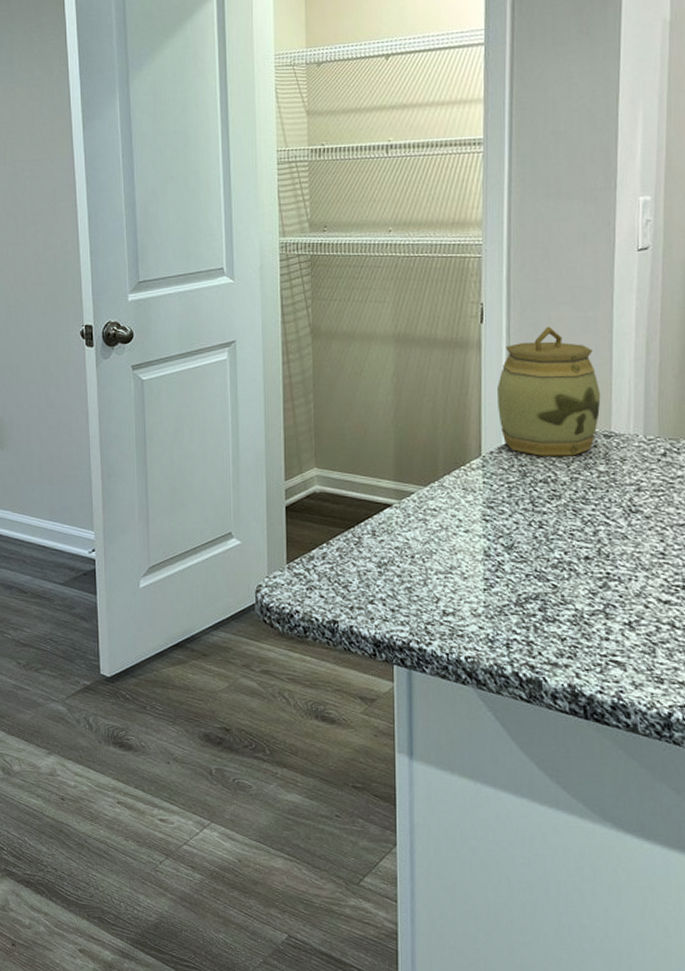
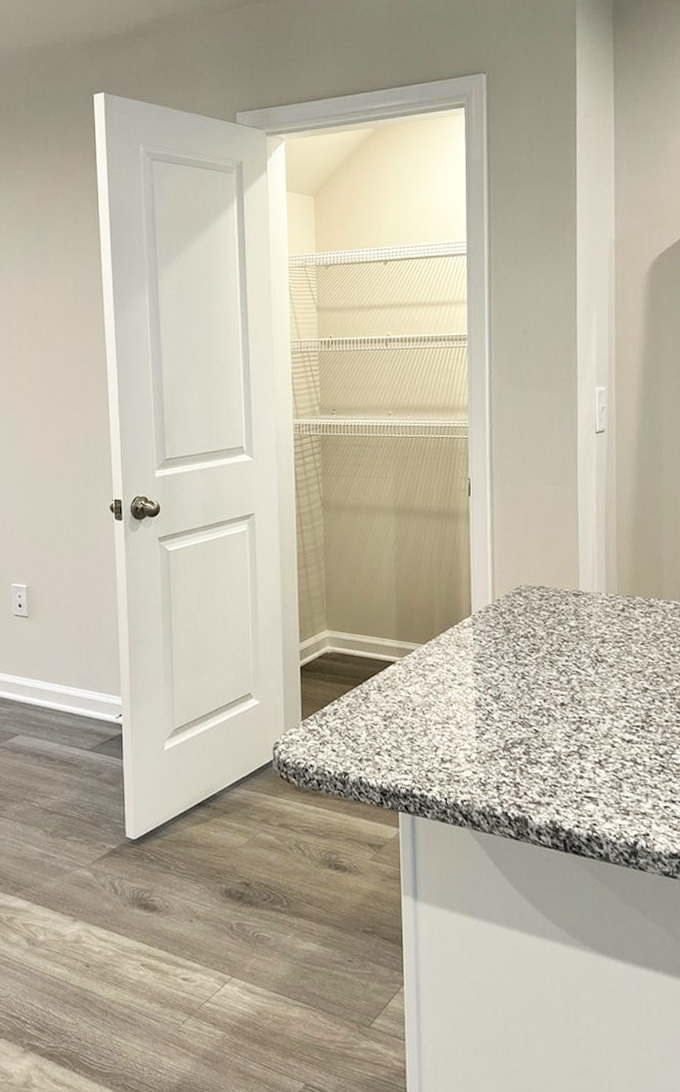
jar: present [496,326,601,456] -> none [483,498,570,614]

